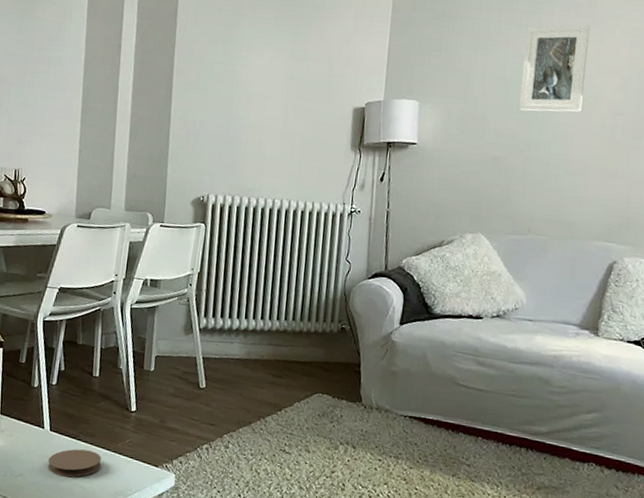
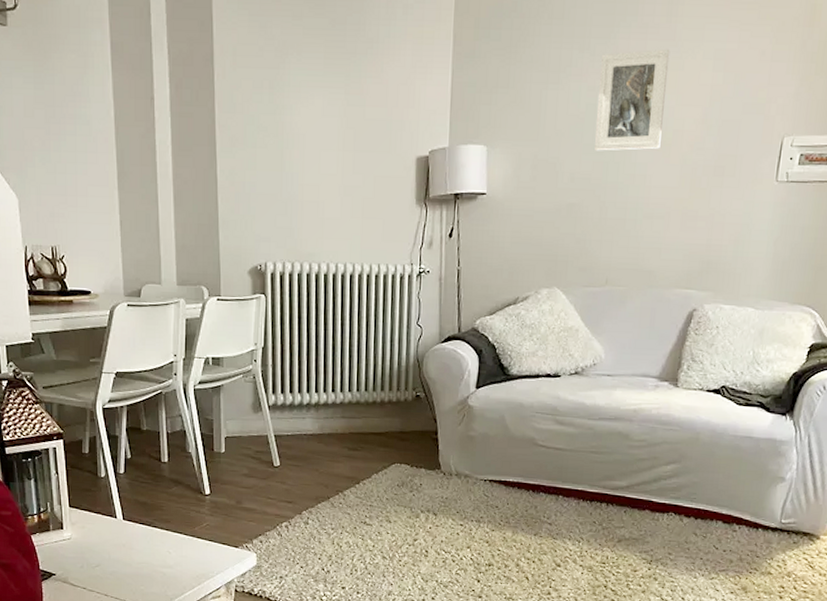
coaster: present [48,449,102,478] -> none [125,536,180,564]

